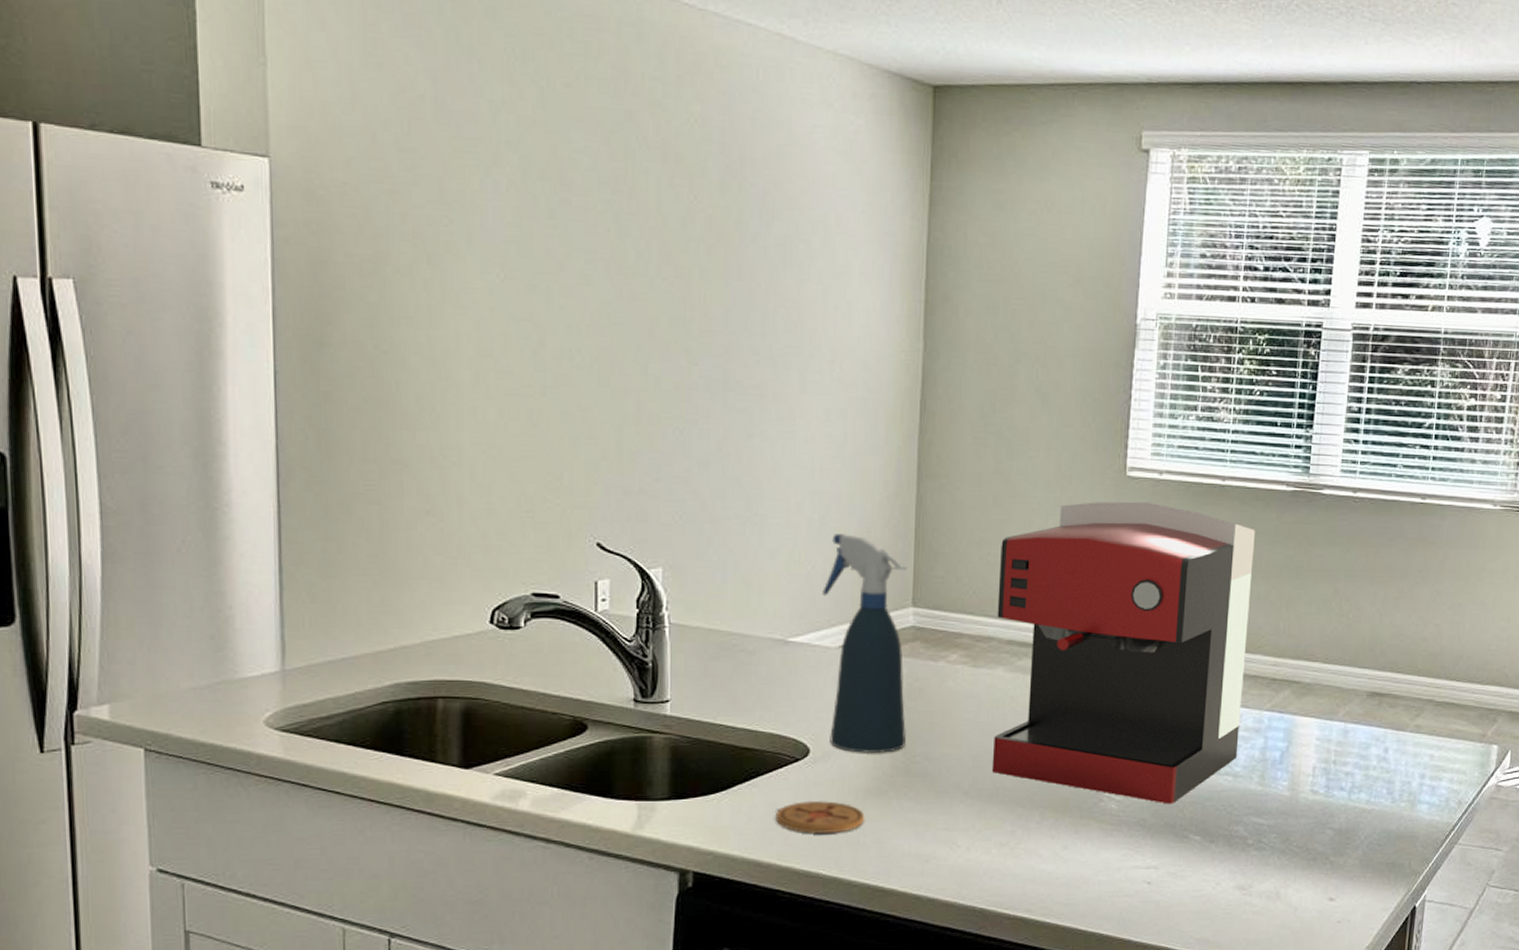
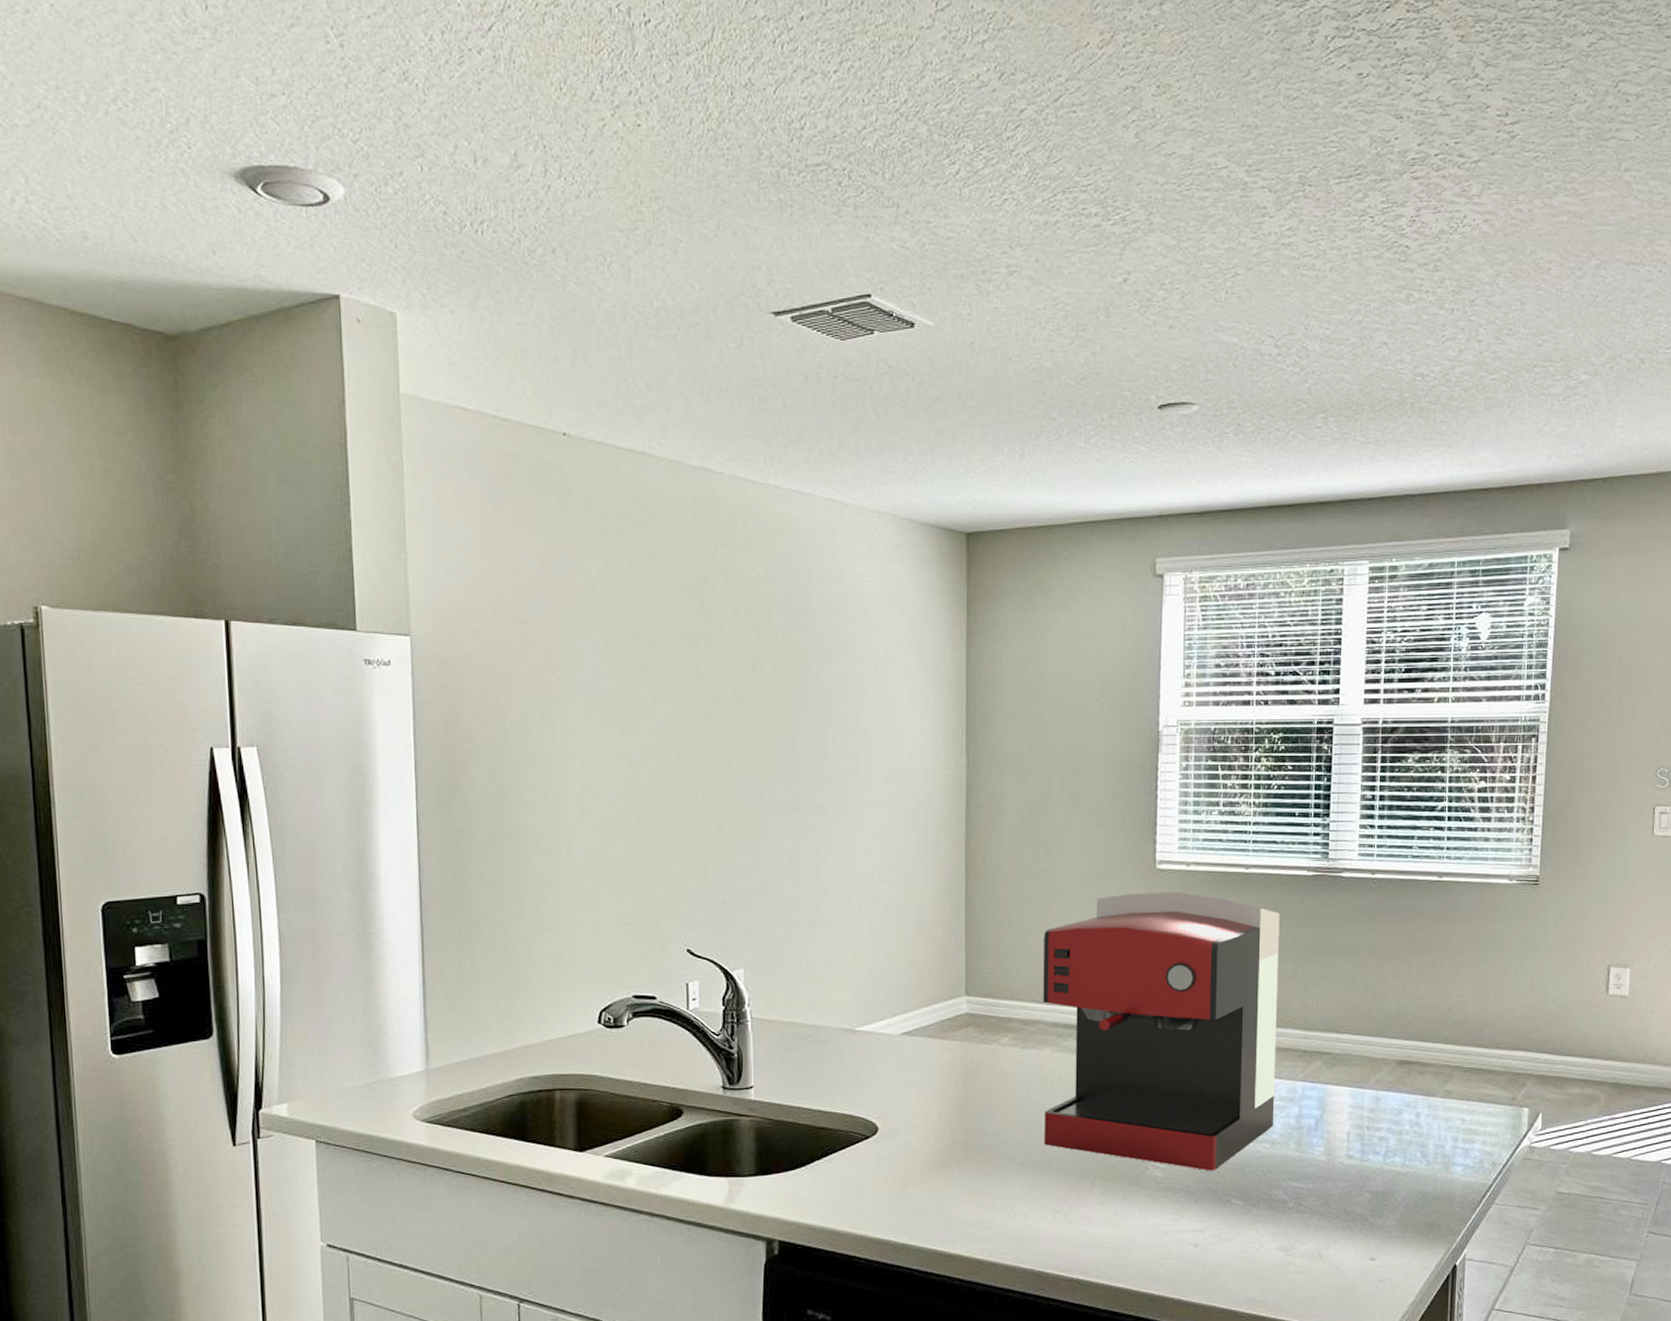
coaster: present [776,800,865,833] -> none [850,1173,930,1204]
spray bottle: present [822,534,908,753] -> none [885,932,964,1130]

